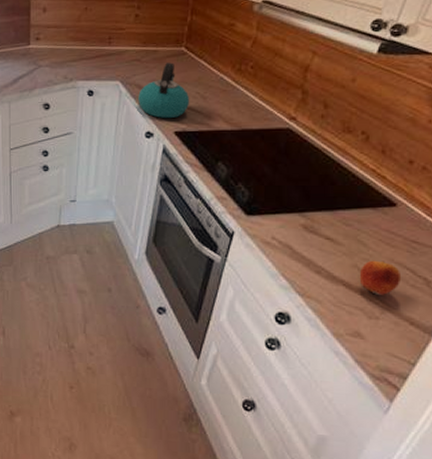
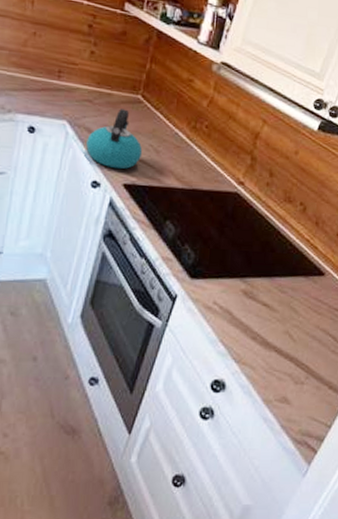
apple: present [359,260,400,295] -> none [289,327,324,361]

